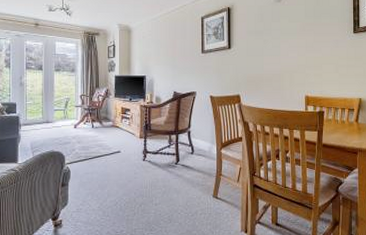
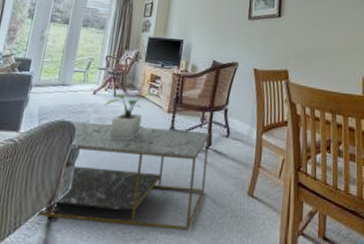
coffee table: none [43,150,177,227] -> present [35,121,210,231]
potted plant: none [85,123,133,163] -> present [104,92,161,141]

